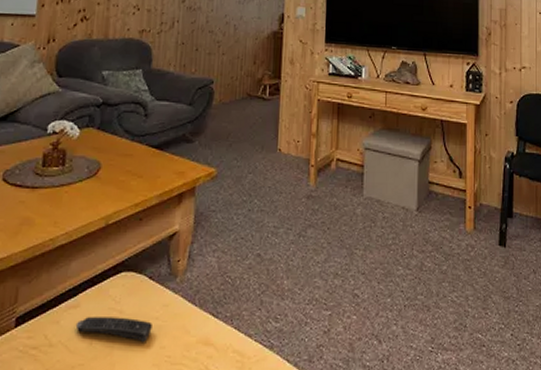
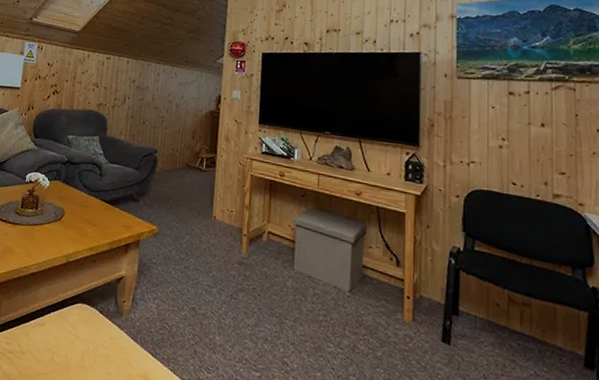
remote control: present [75,317,152,342] -> none [41,335,101,366]

